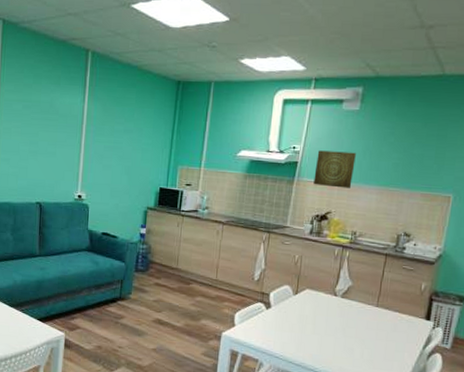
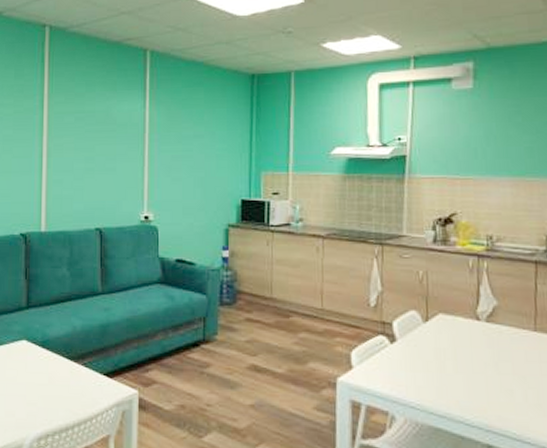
wall art: present [313,150,356,188] -> none [428,138,478,183]

